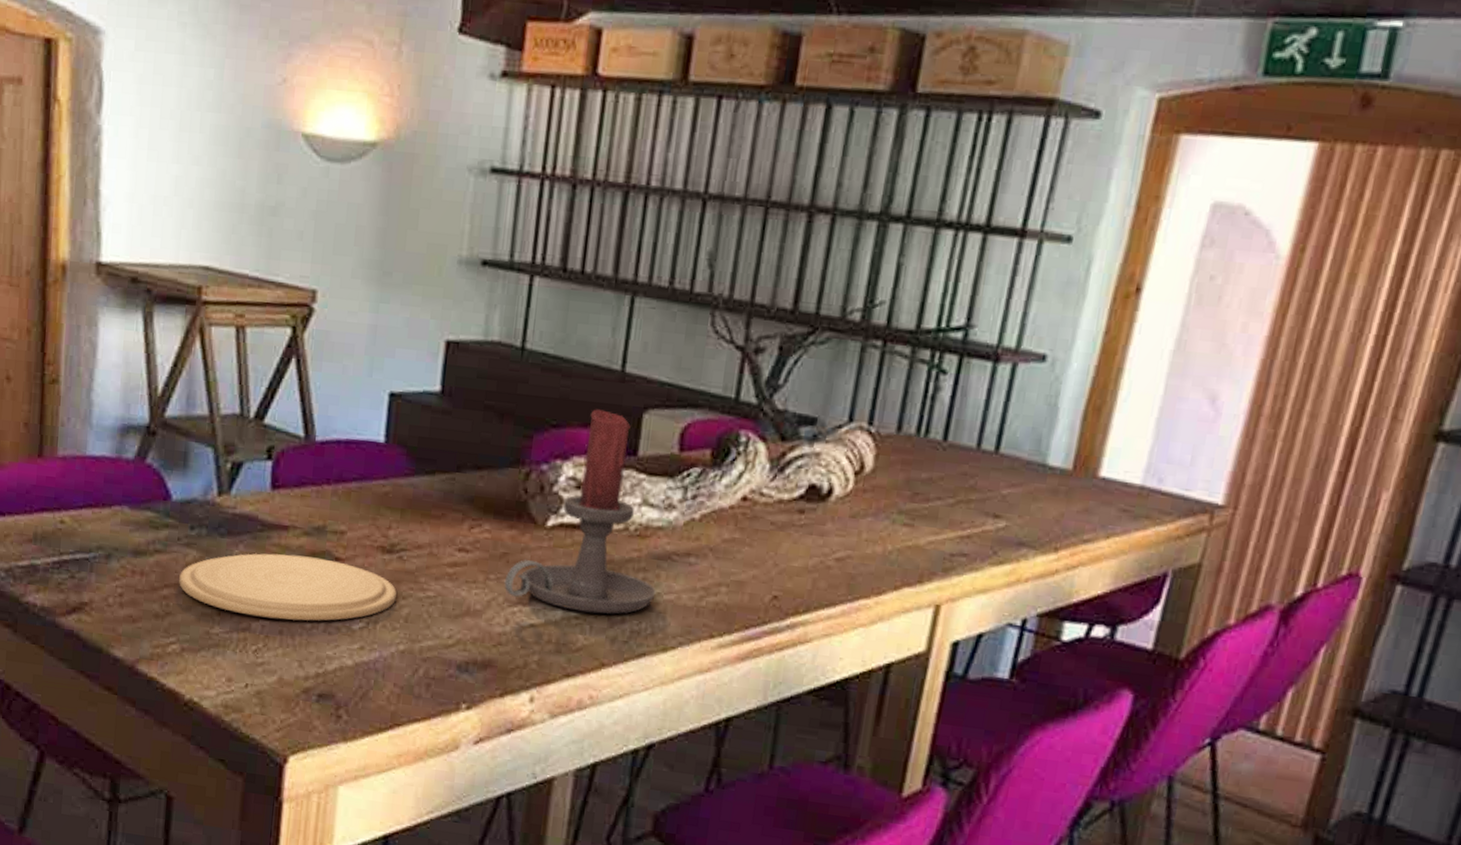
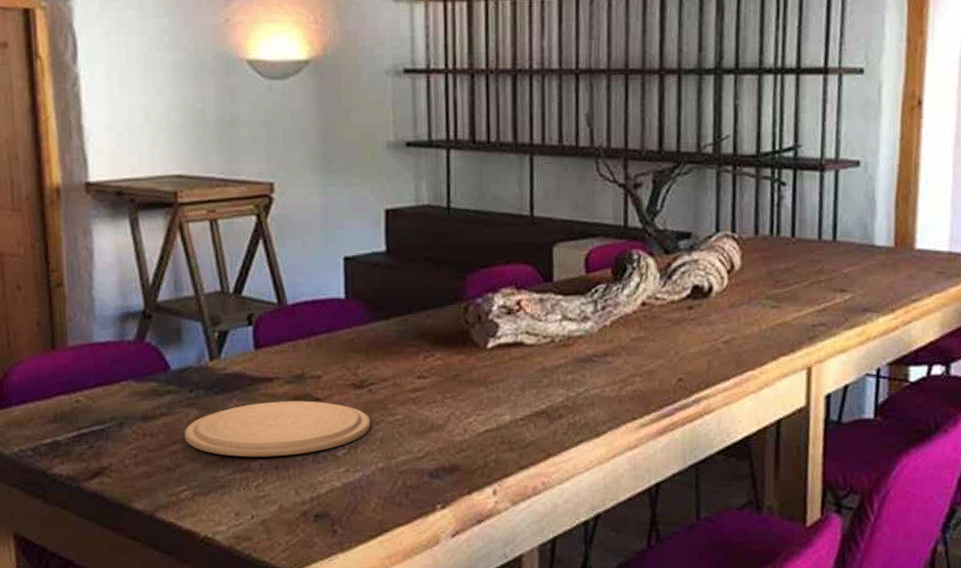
candle holder: present [504,409,656,614] -> none [459,248,584,414]

